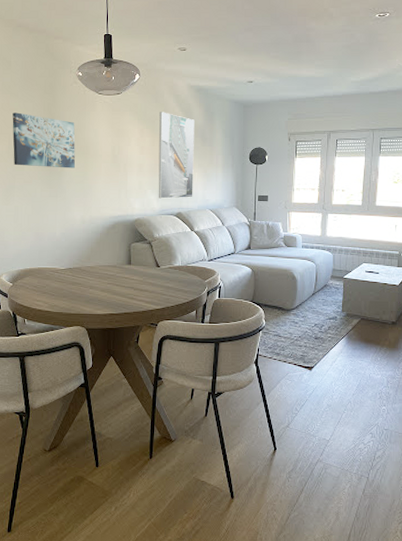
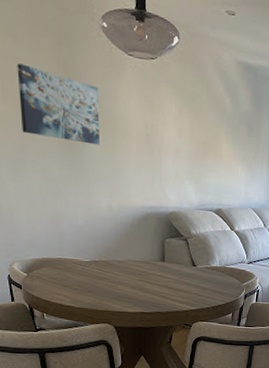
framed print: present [158,112,194,199] -> none [196,88,241,194]

